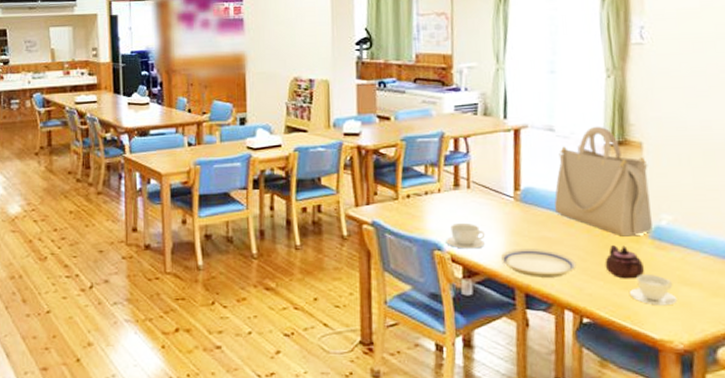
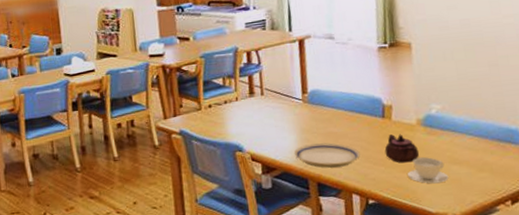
teacup: present [446,222,486,249] -> none [245,125,280,149]
handbag: present [554,126,654,237] -> none [337,31,425,126]

